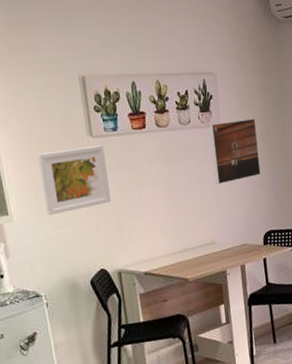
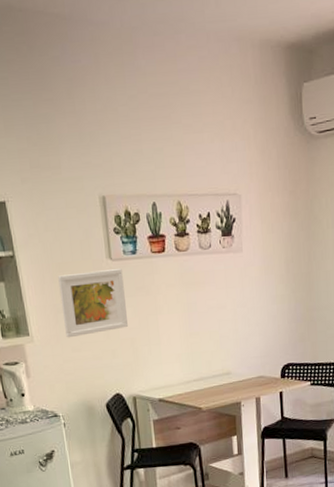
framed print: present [209,118,261,185] -> none [230,243,282,313]

